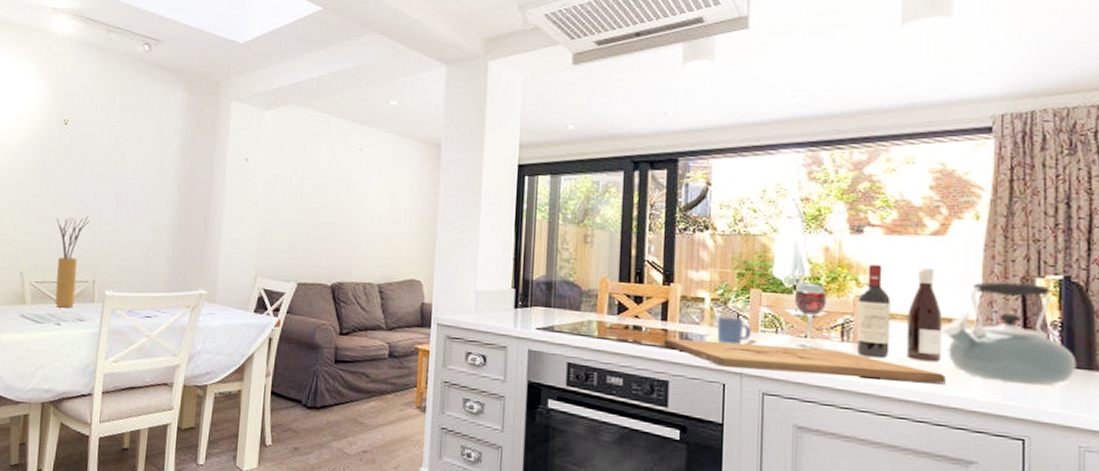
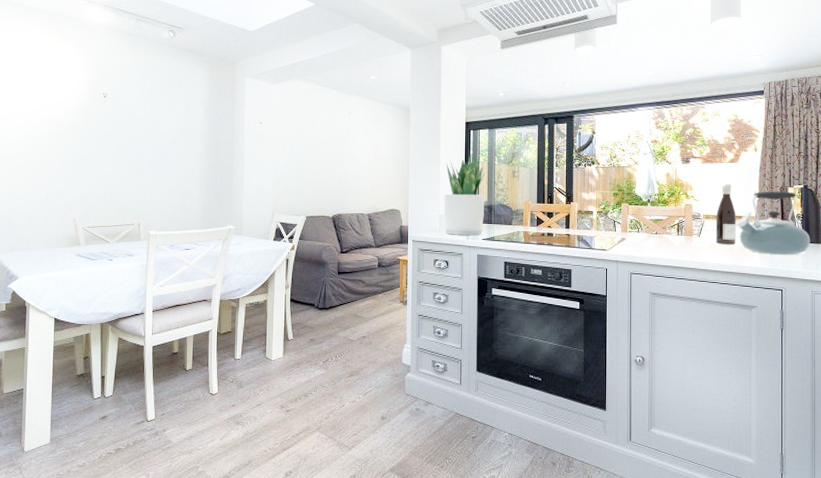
vase: present [55,216,90,308] -> none [103,172,132,247]
planter: none [482,210,545,323] -> present [444,155,486,236]
cutting board: present [663,338,946,383] -> none [567,240,739,259]
mug: present [717,317,752,345] -> none [601,224,623,242]
wineglass: present [794,282,827,349] -> none [649,197,669,241]
wine bottle: present [856,264,891,359] -> none [686,183,706,245]

